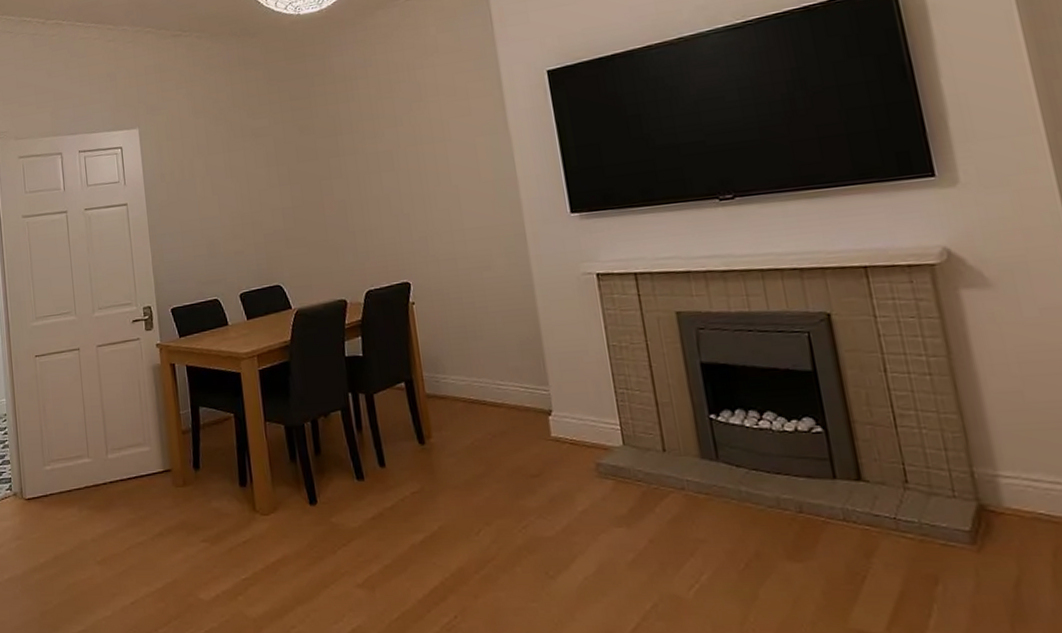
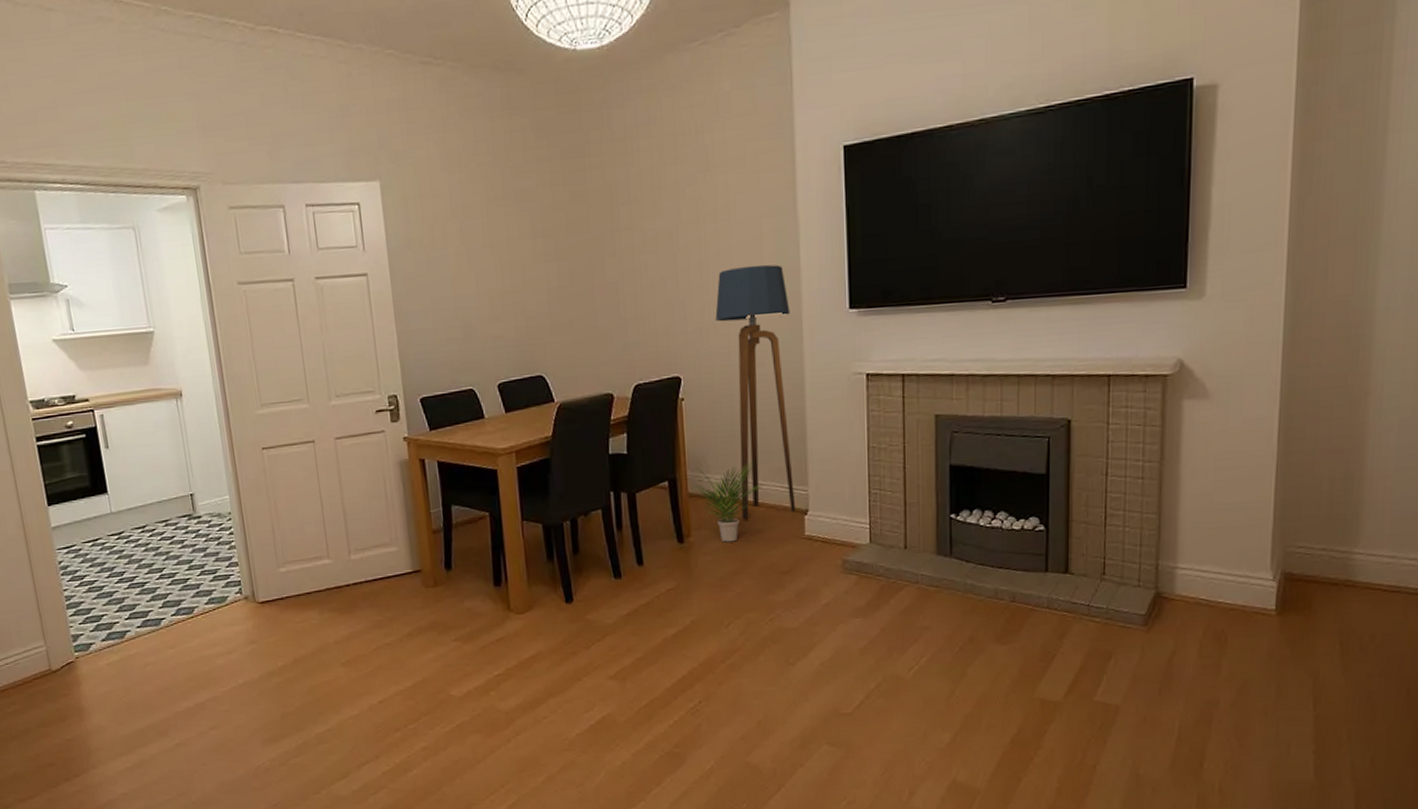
potted plant: none [430,361,501,444] -> present [693,460,762,542]
floor lamp: none [438,177,539,421] -> present [715,264,796,520]

